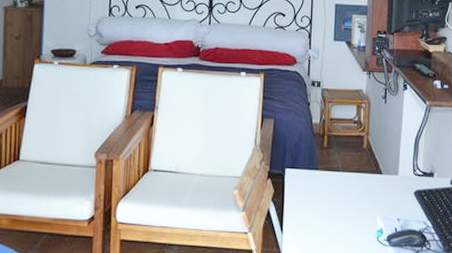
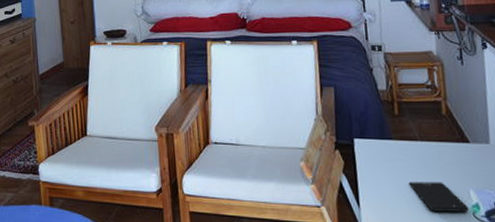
cell phone: none [327,209,375,236] -> present [409,182,470,212]

